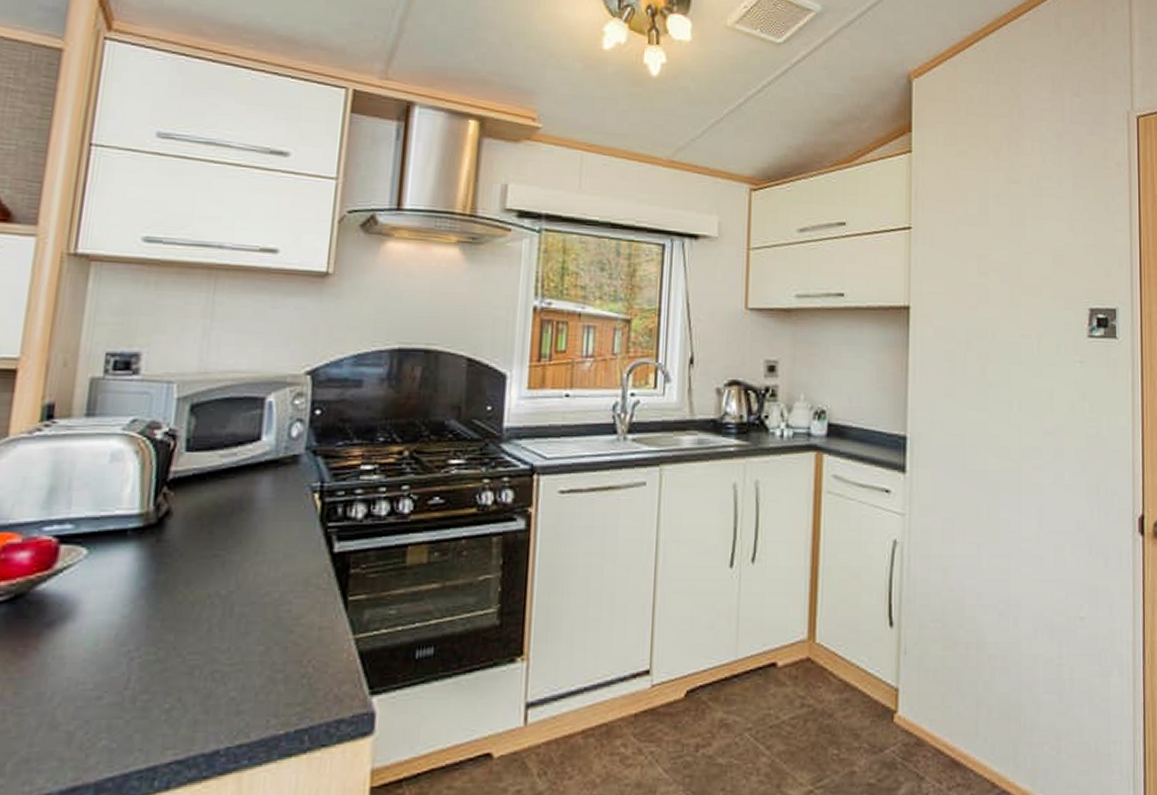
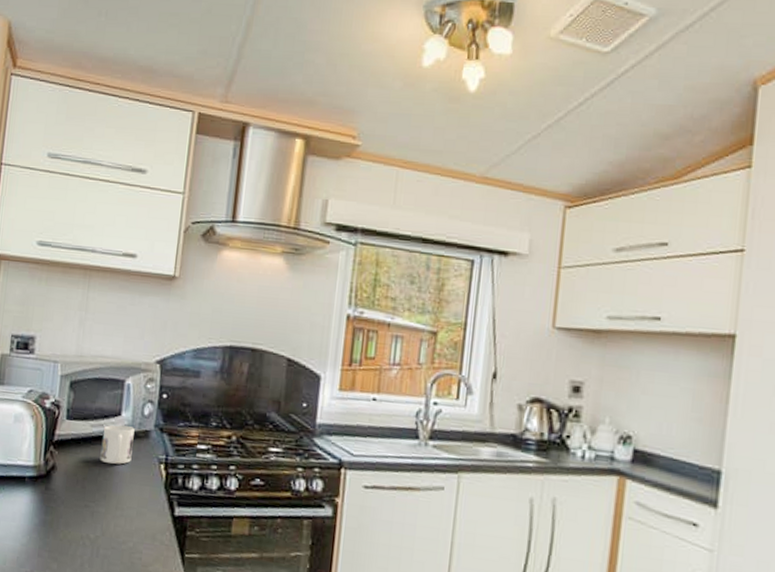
mug: none [233,452,279,499] -> present [100,424,135,465]

